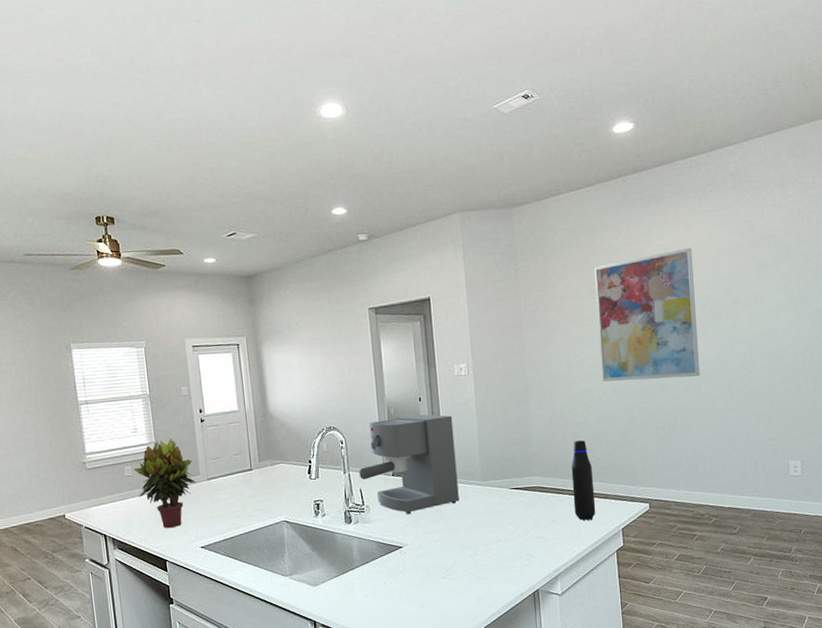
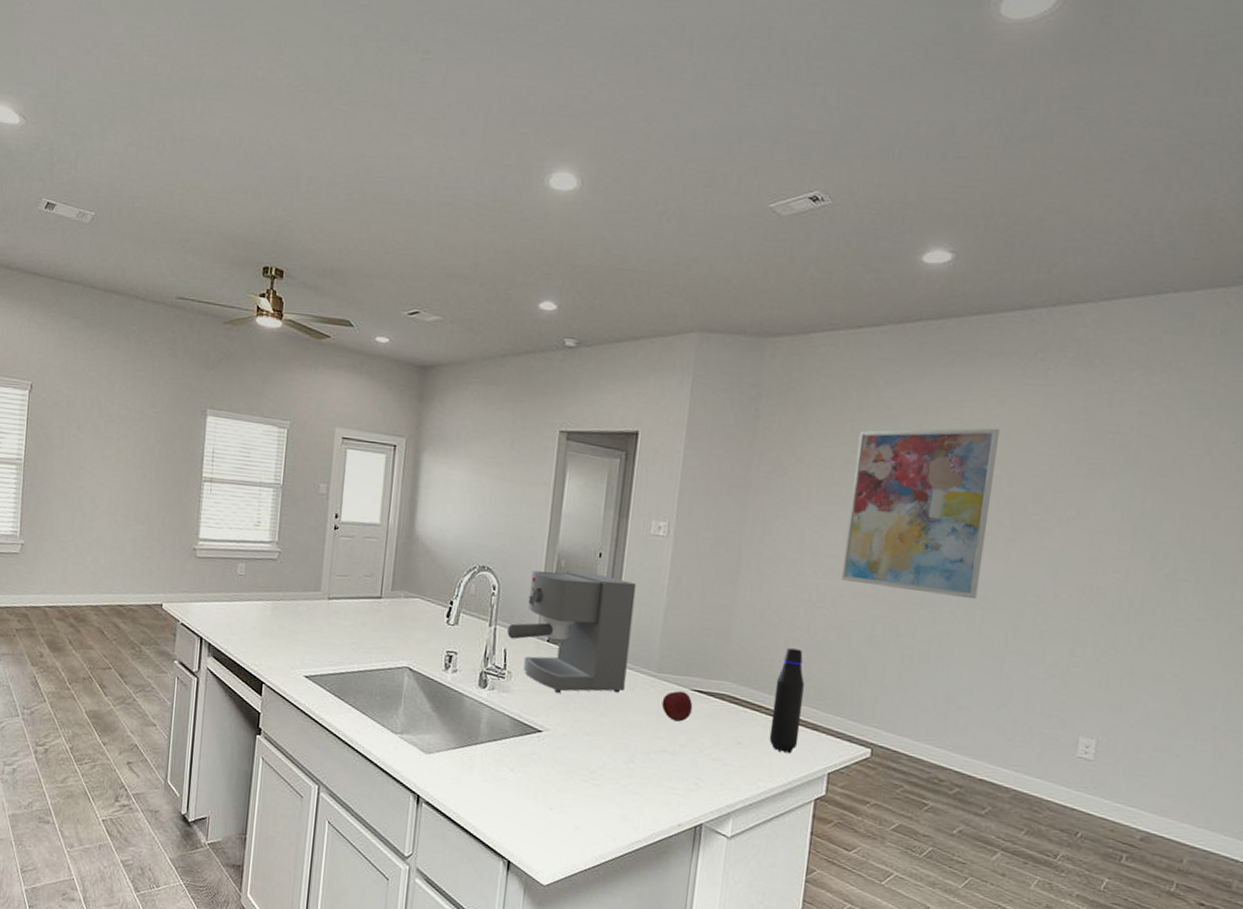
potted plant: present [134,439,197,528] -> none [246,540,315,646]
apple: none [489,491,514,516] -> present [661,691,693,722]

